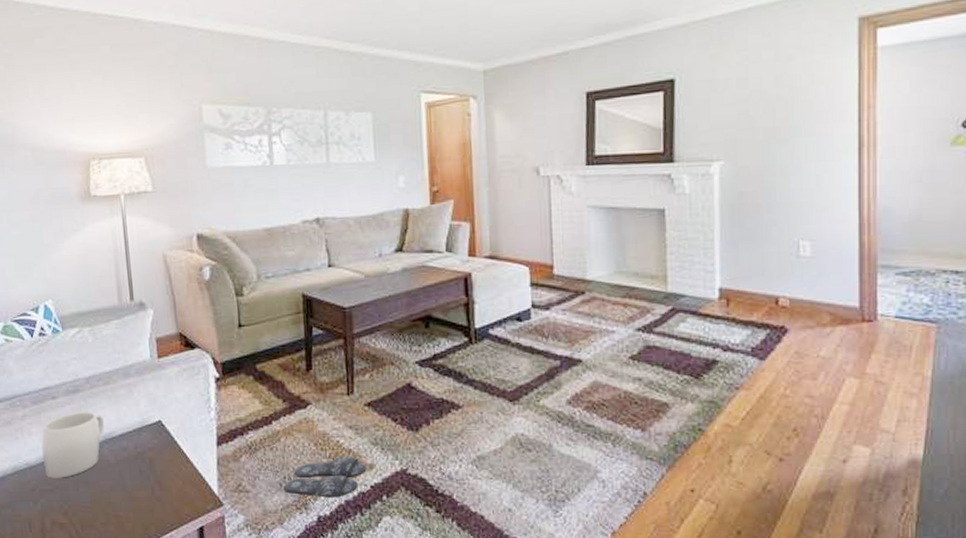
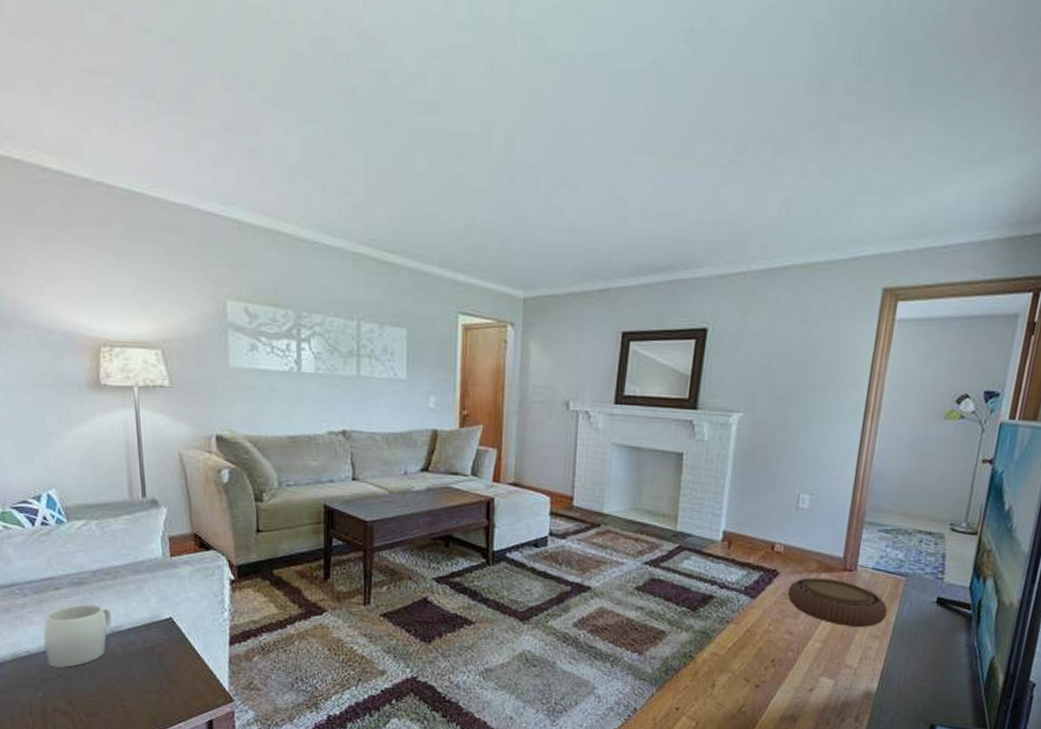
slippers: present [284,457,367,498] -> none [296,662,378,699]
woven basket: none [801,332,921,384] -> present [787,578,888,627]

